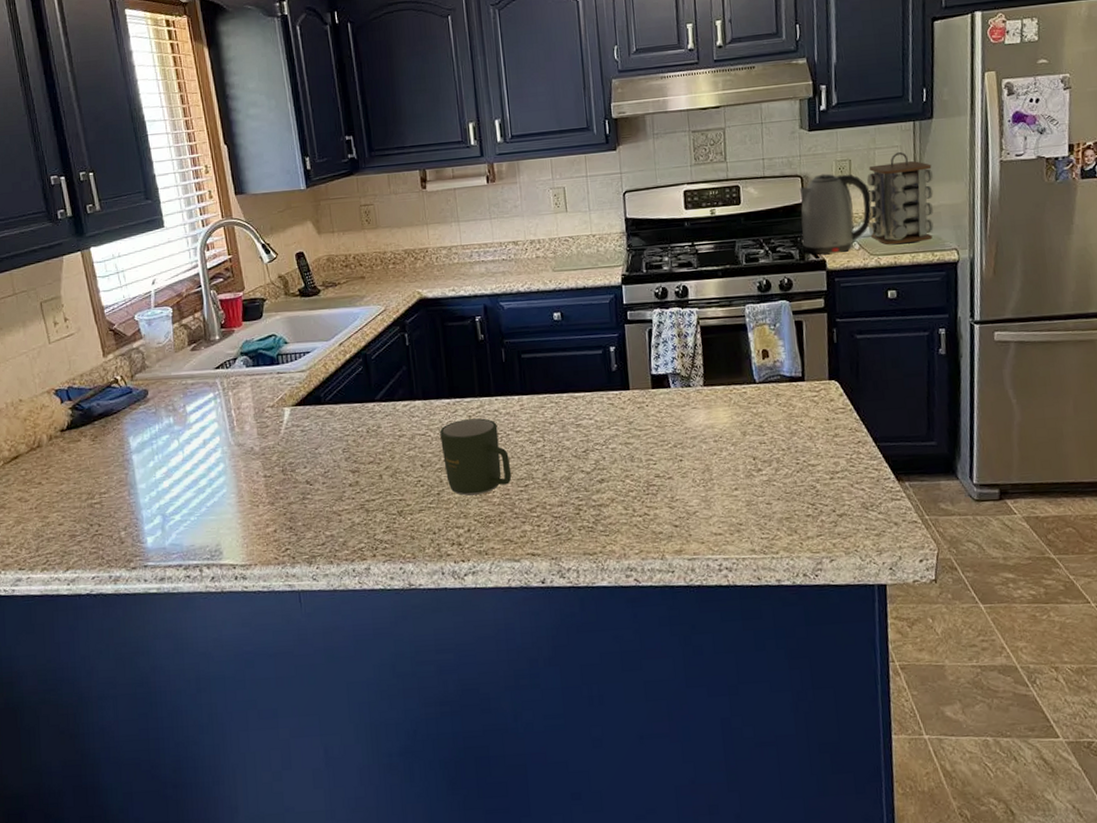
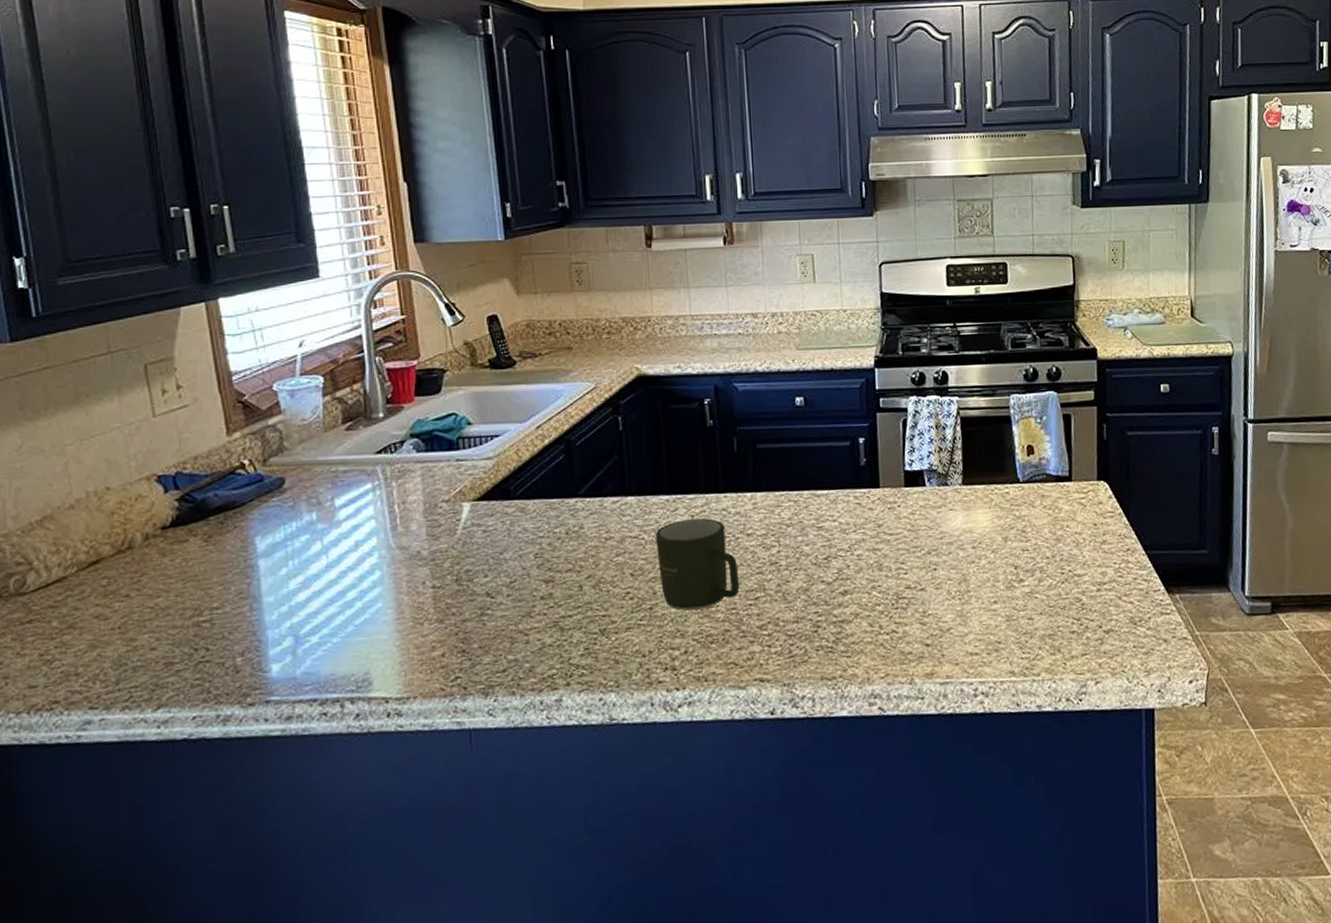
kettle: present [799,173,872,255] -> none [1070,254,1145,343]
spice rack: present [867,151,934,245] -> none [1141,235,1208,335]

